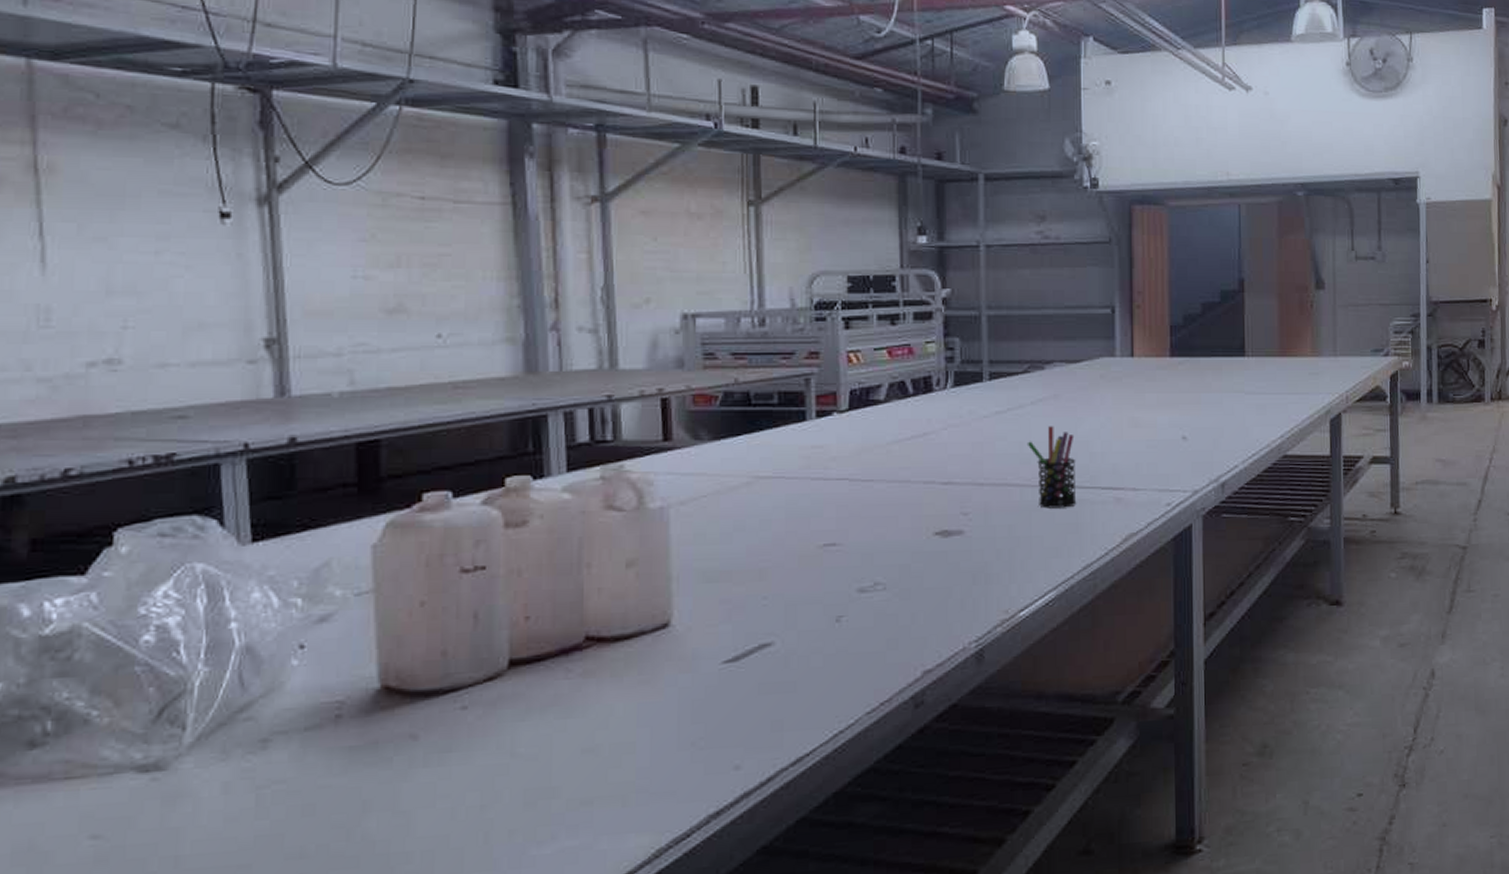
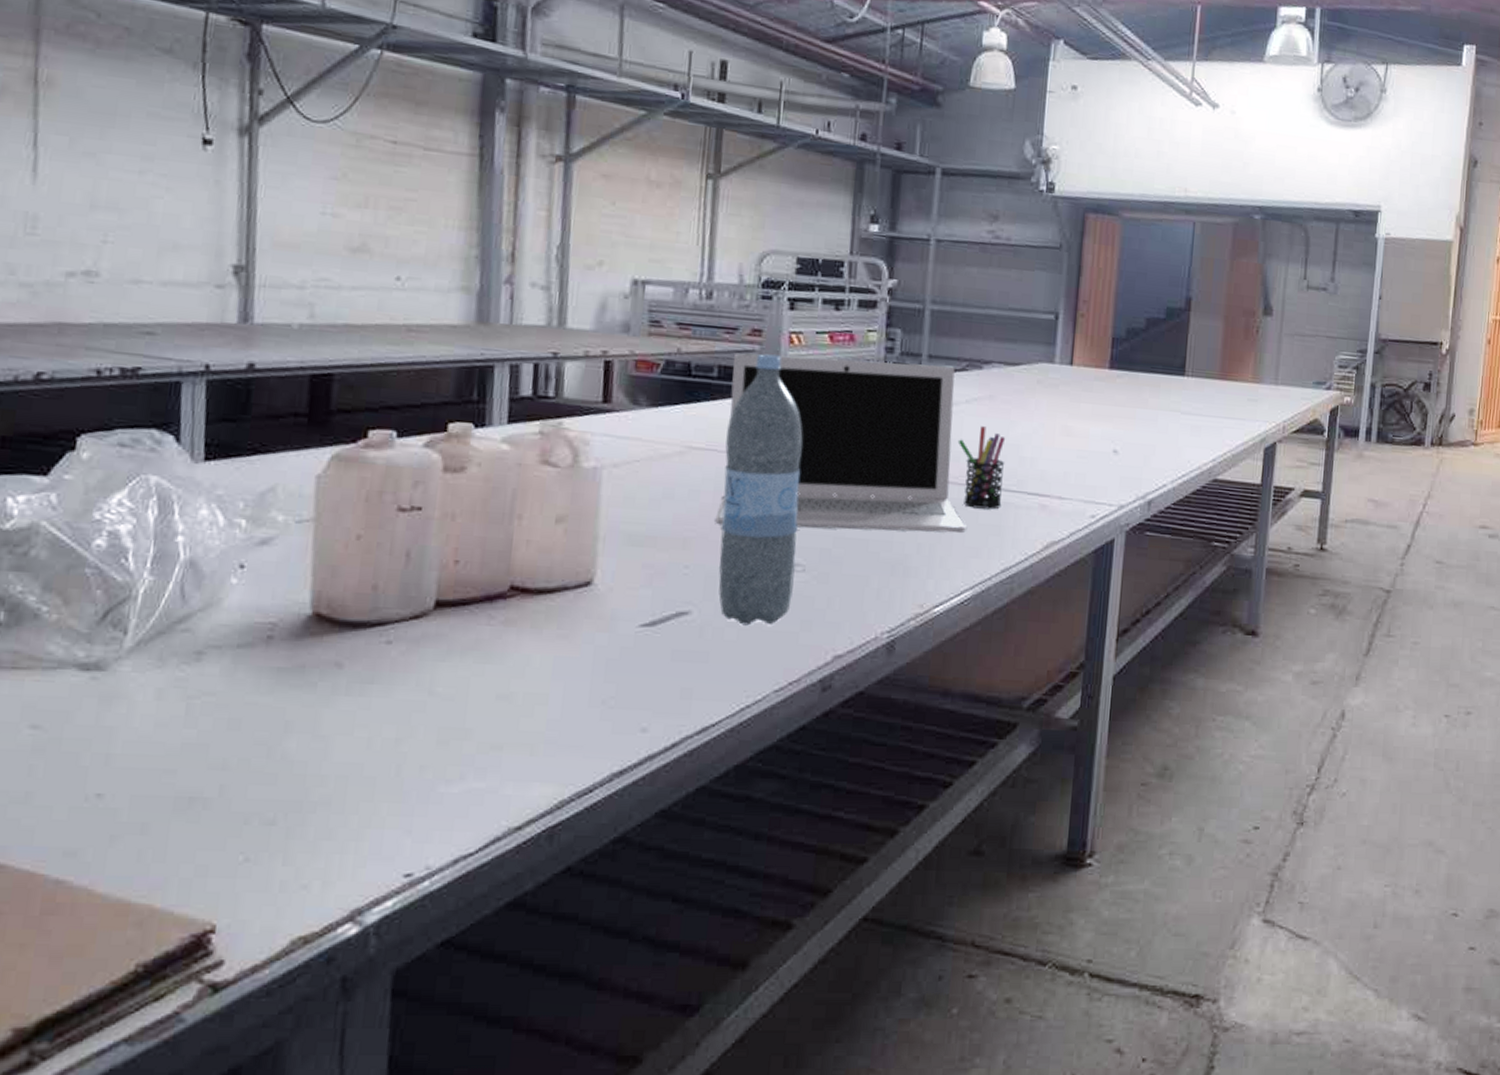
laptop: none [790,369,1045,552] -> present [715,352,967,533]
water bottle: none [793,376,875,651] -> present [718,353,803,626]

